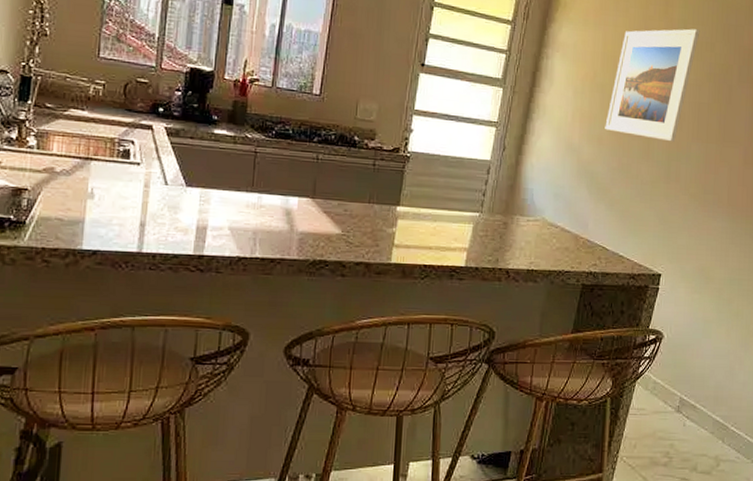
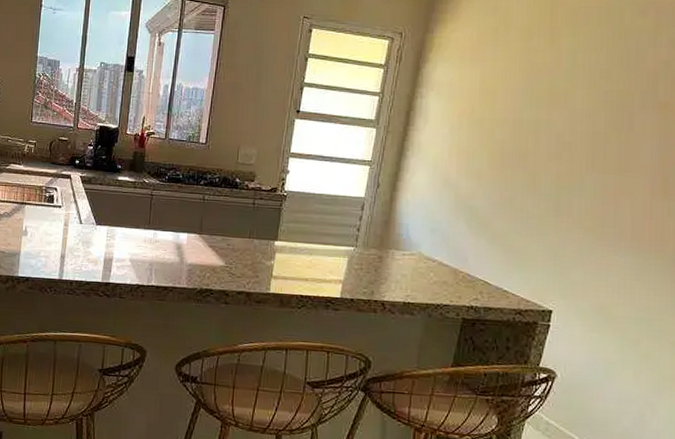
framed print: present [605,28,700,142] -> none [484,57,593,174]

